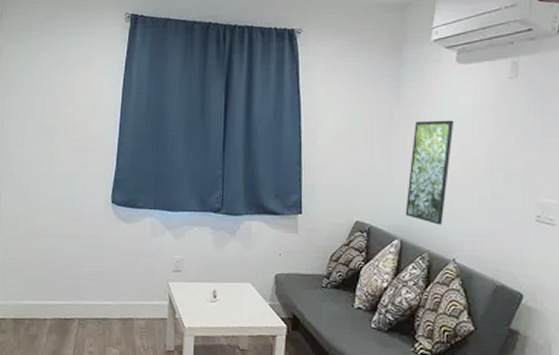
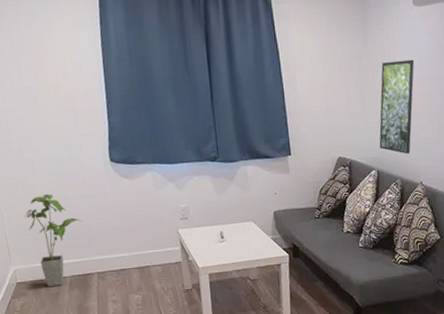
house plant: none [20,229,73,328] -> present [25,193,82,286]

